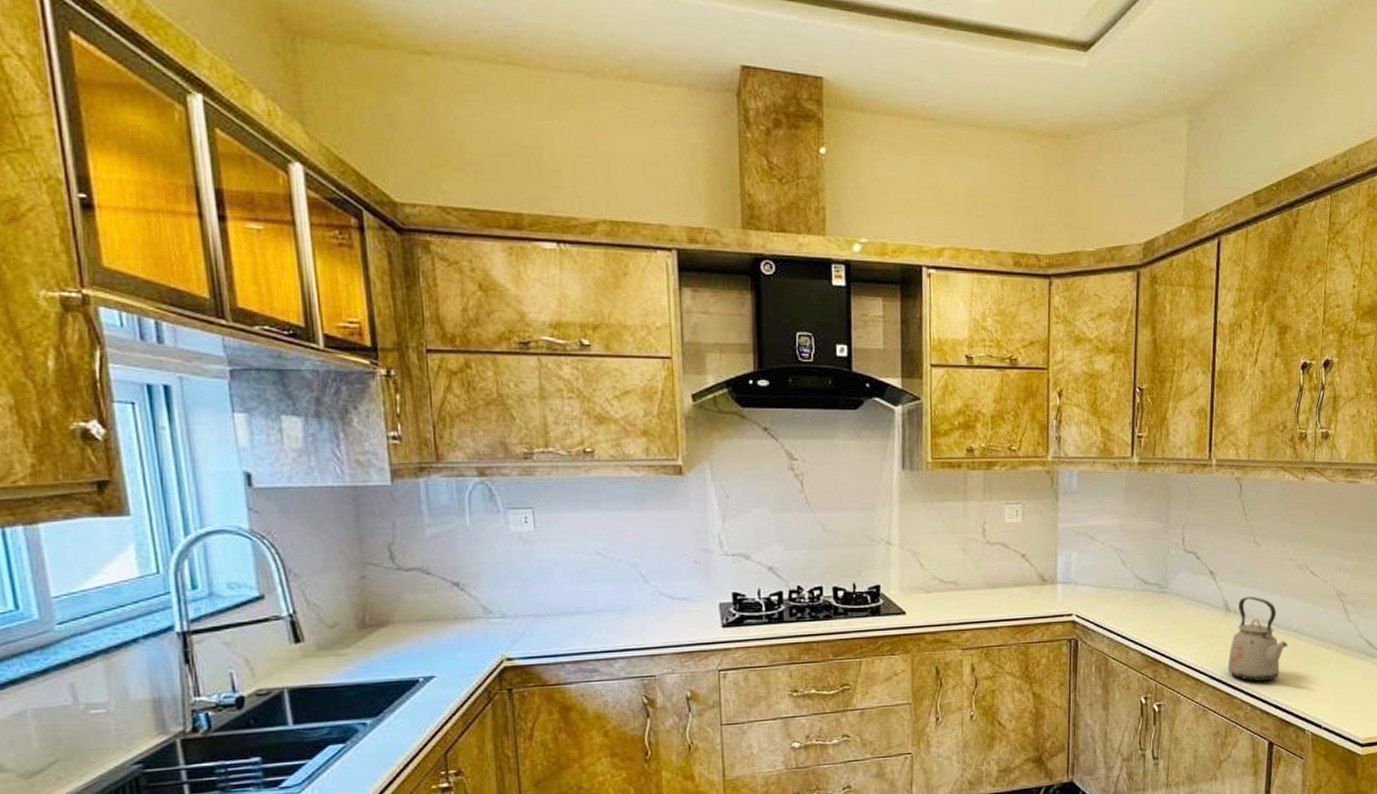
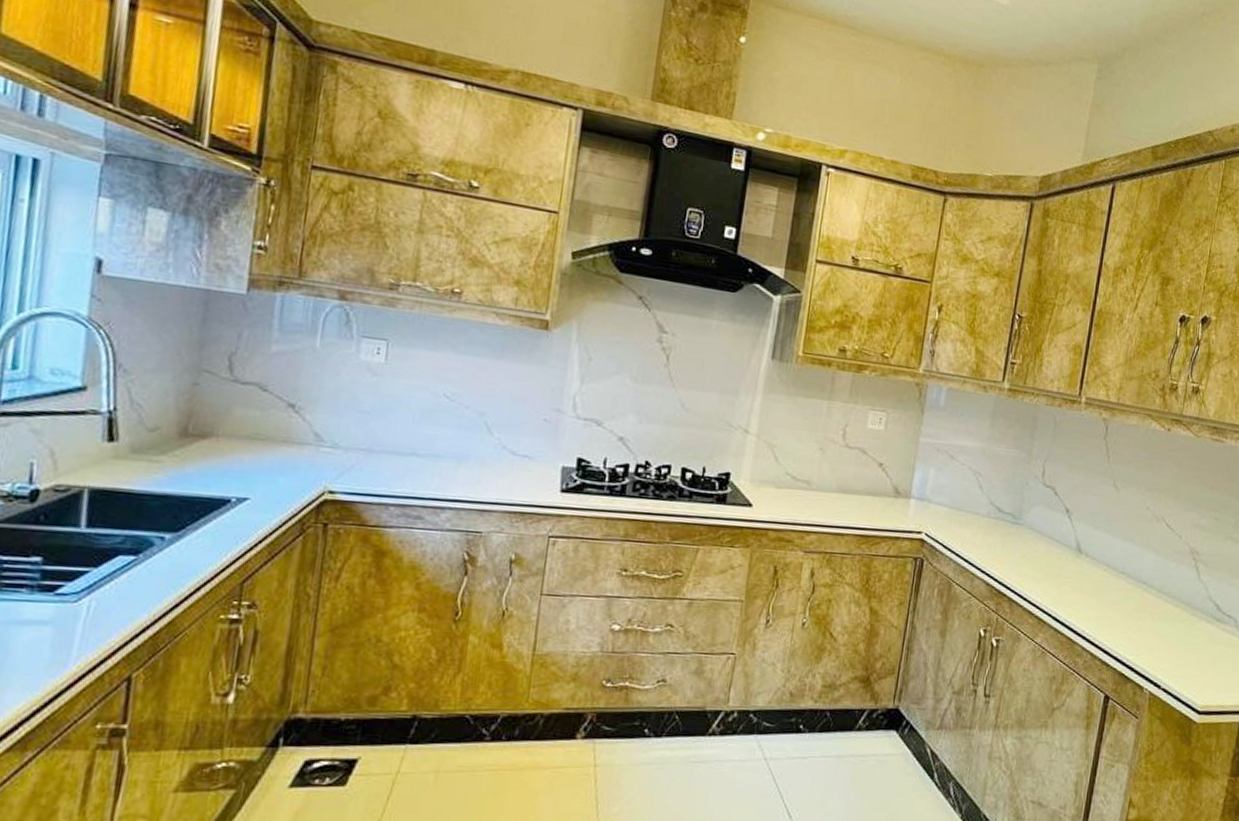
kettle: present [1227,597,1288,682] -> none [1072,541,1136,632]

